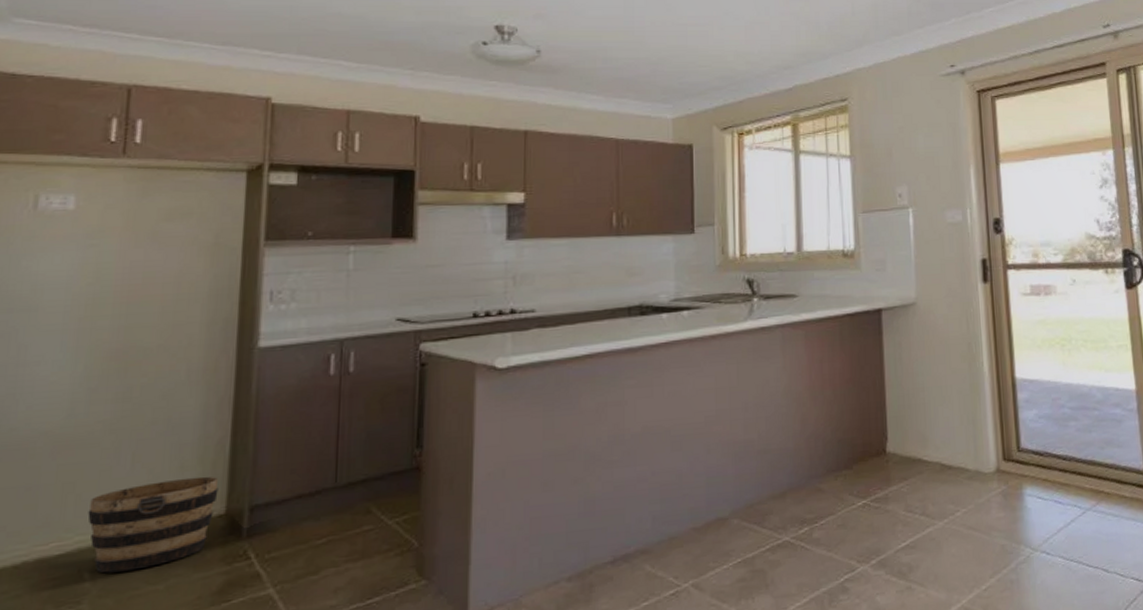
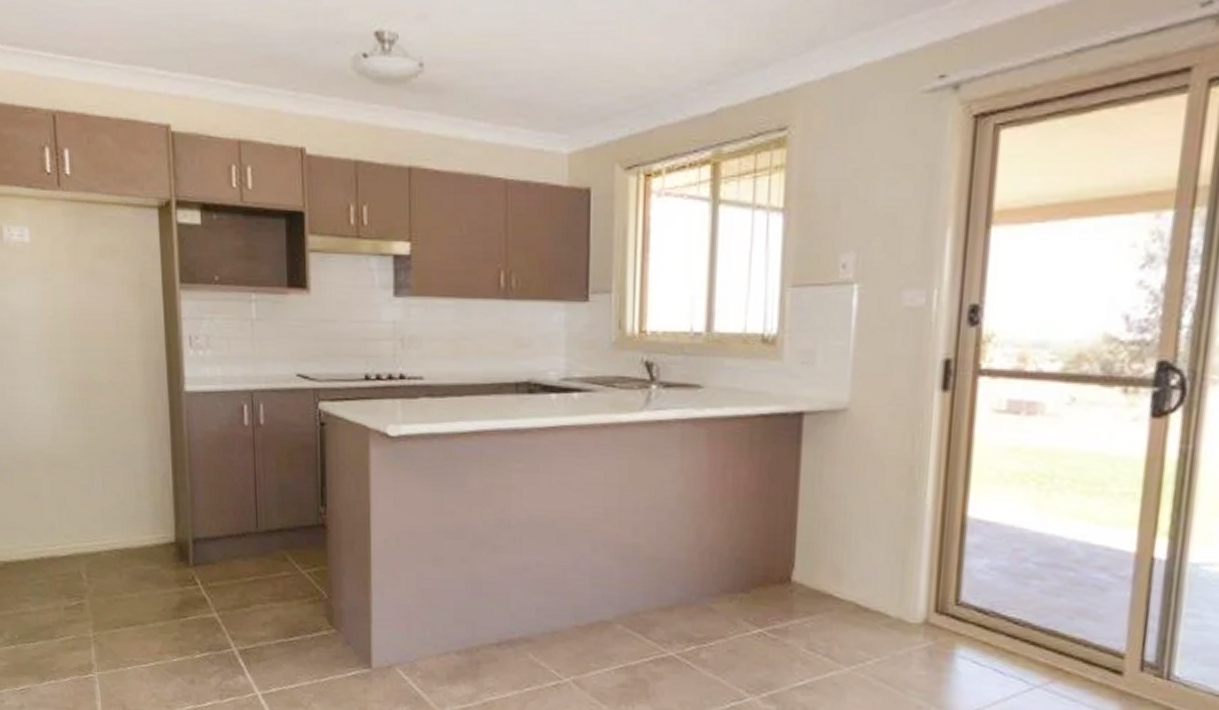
bucket: present [87,476,219,573] -> none [78,505,168,578]

